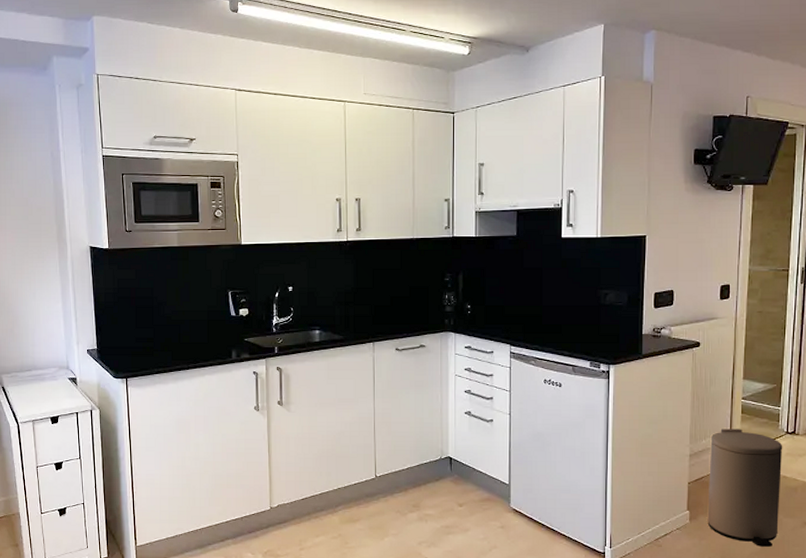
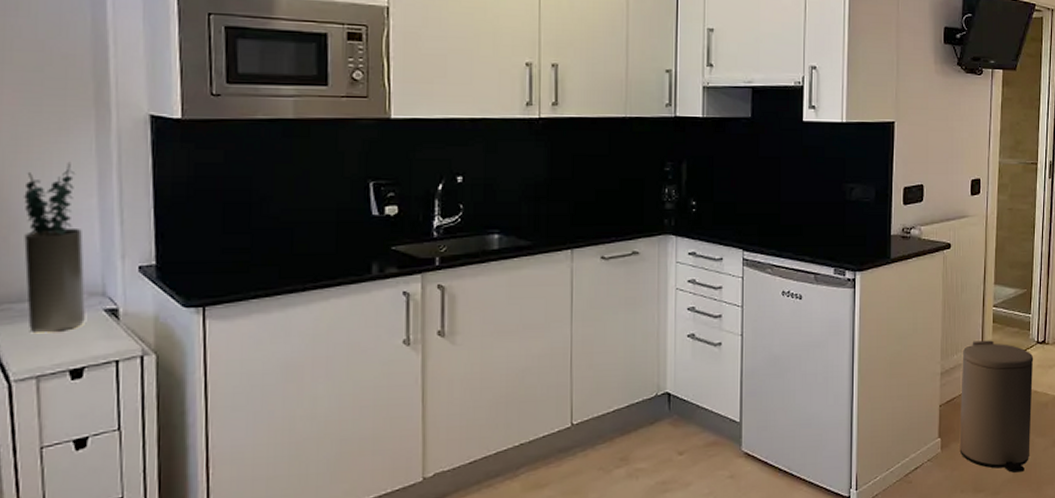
vase: none [20,279,58,393] -> present [24,161,86,334]

